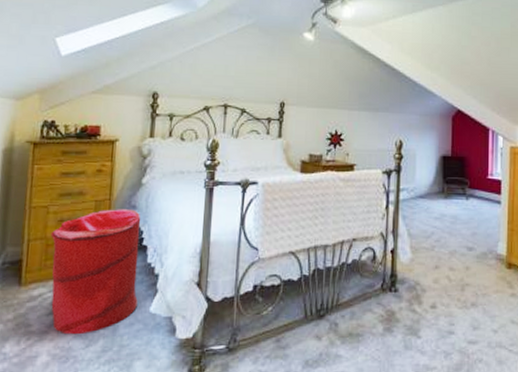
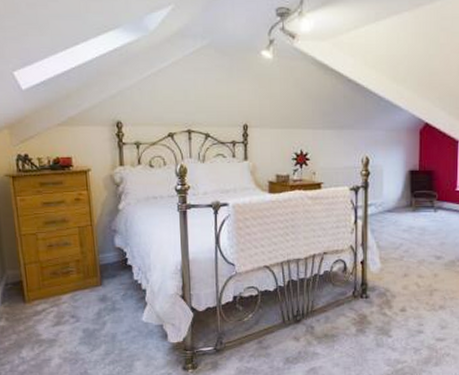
laundry hamper: present [50,209,141,335] -> none [43,233,130,342]

